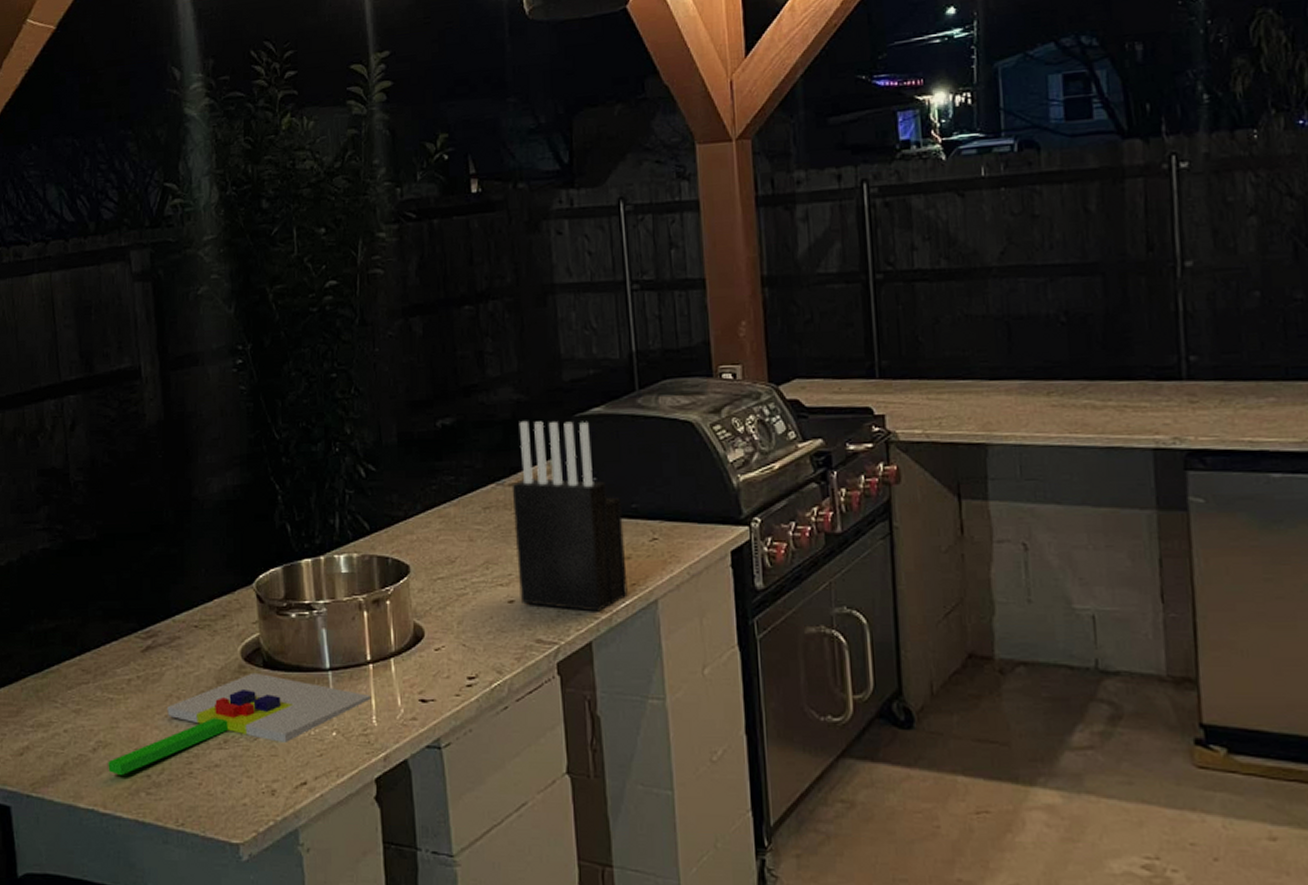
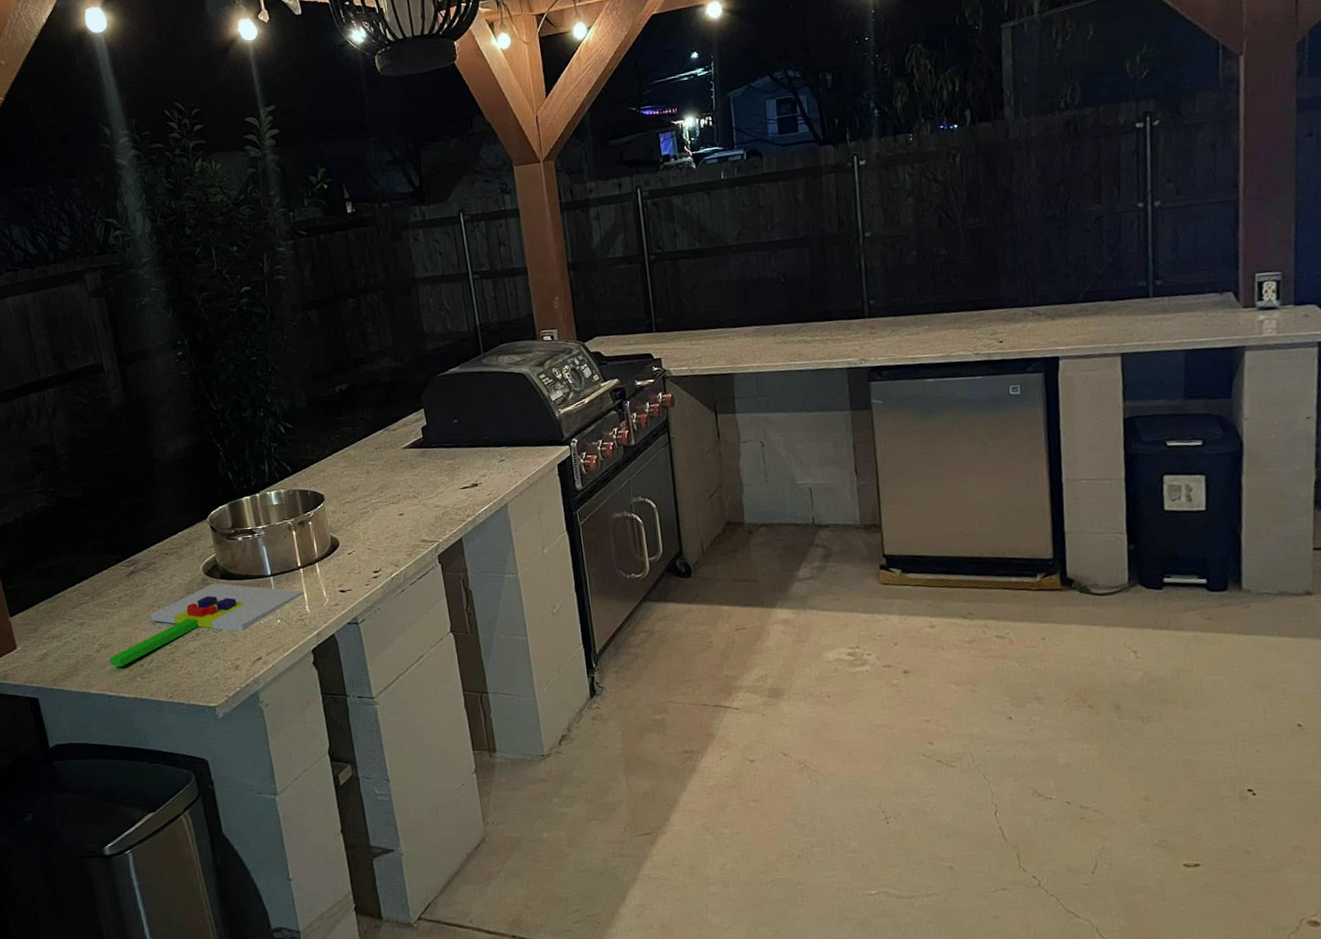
knife block: present [512,420,628,612] -> none [395,379,486,517]

